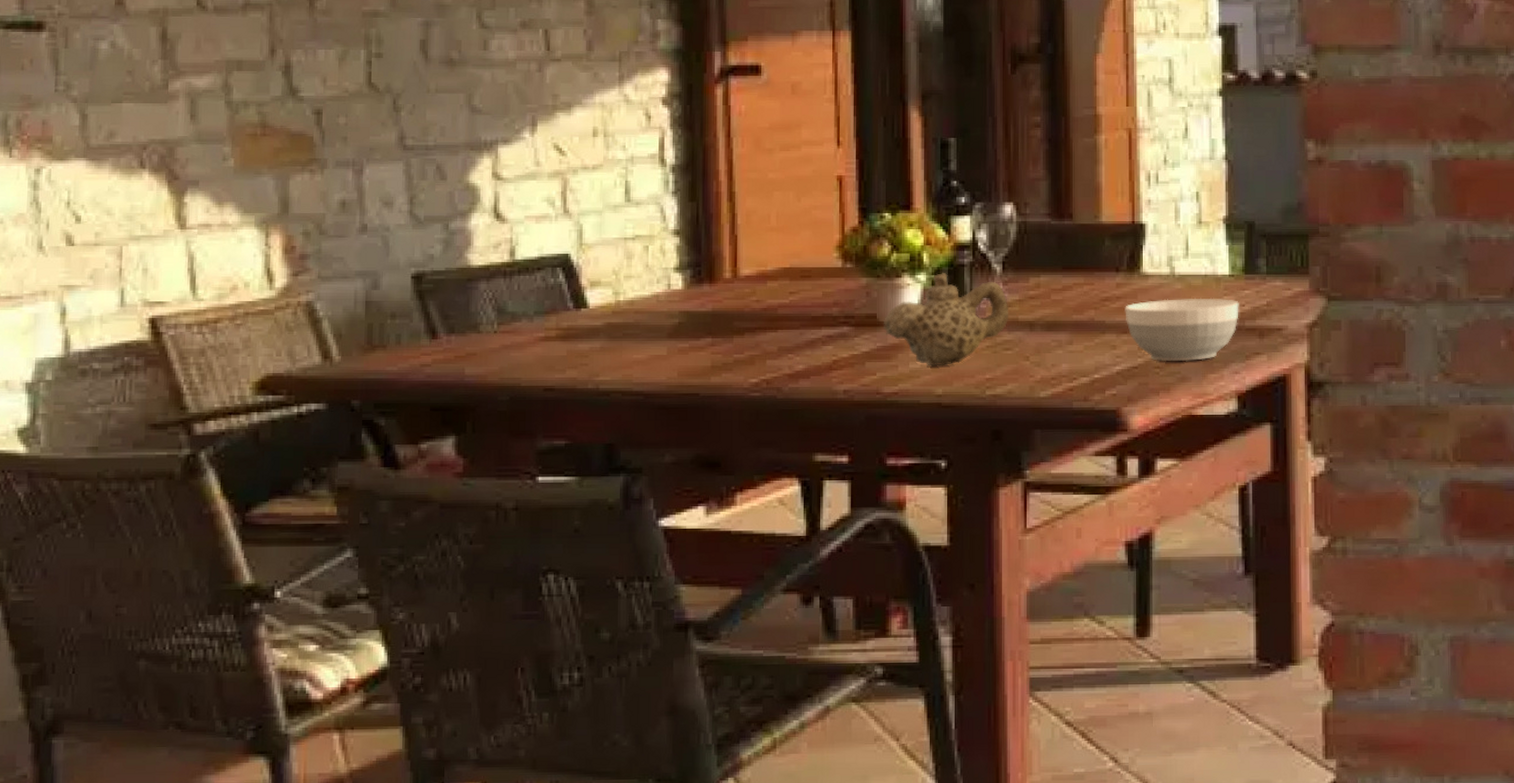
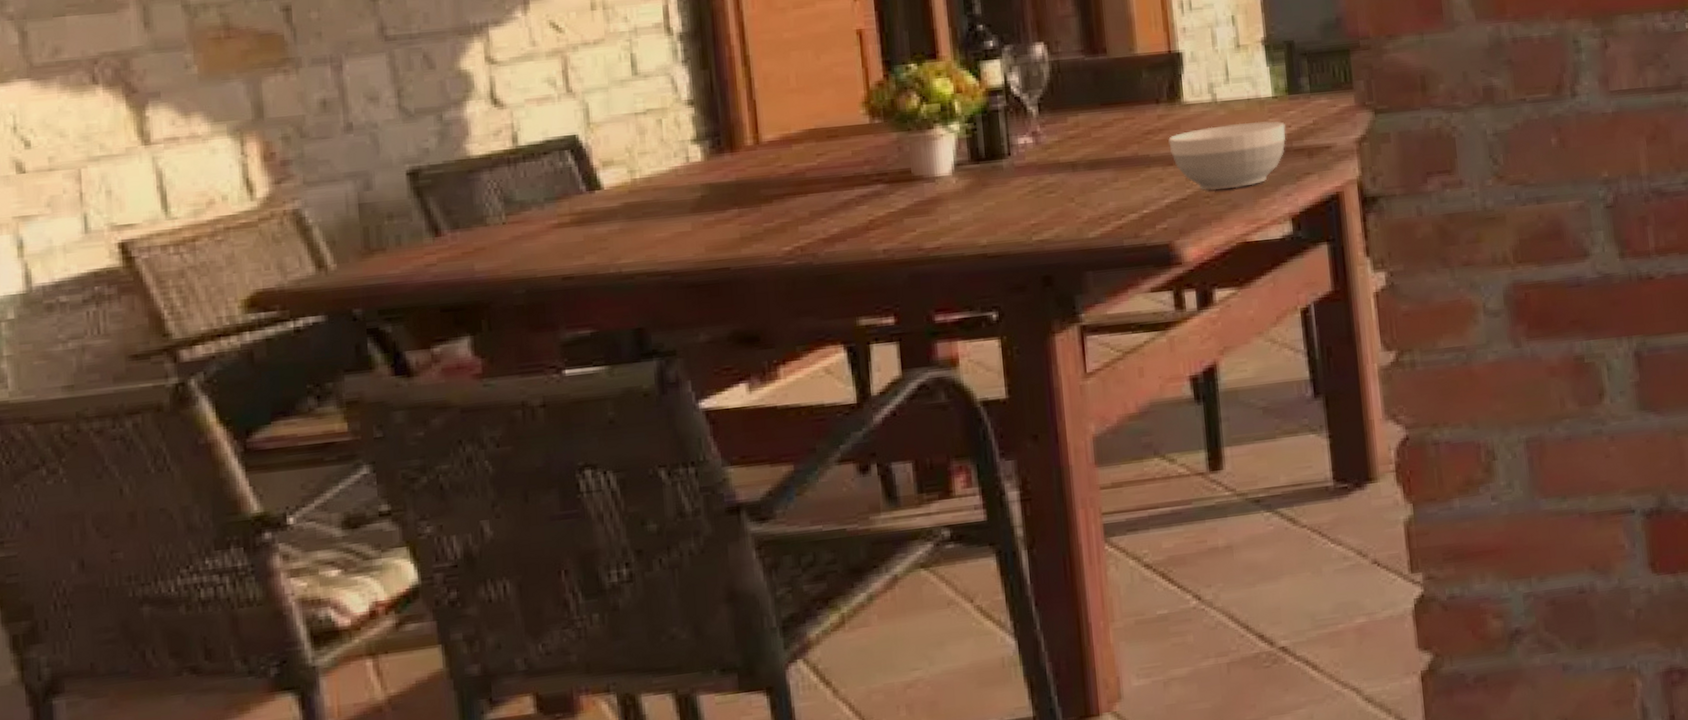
teapot: present [884,273,1009,367] -> none [919,120,1050,217]

